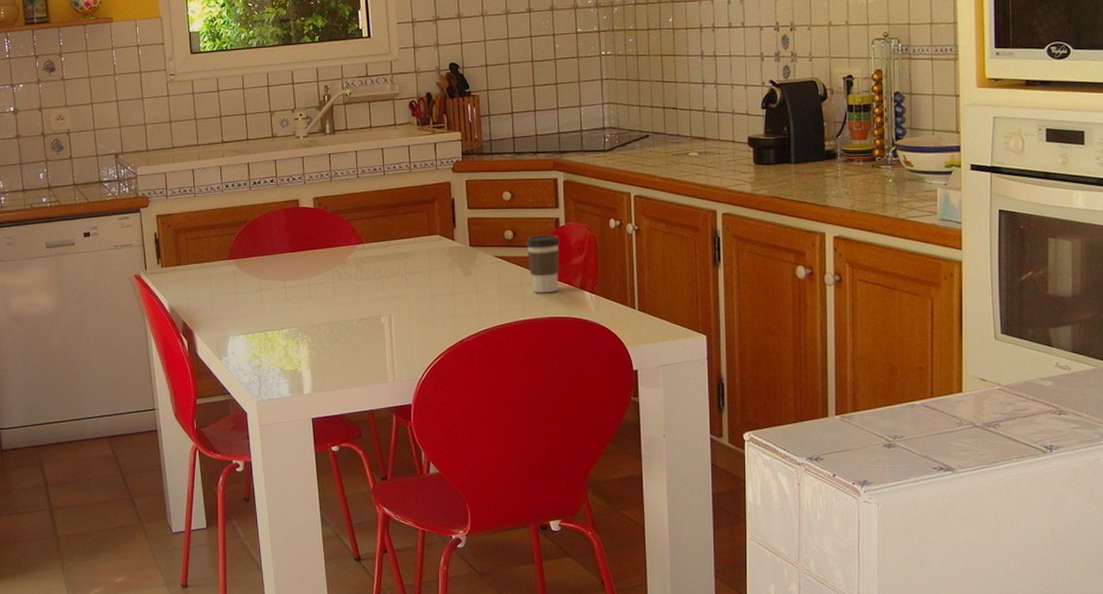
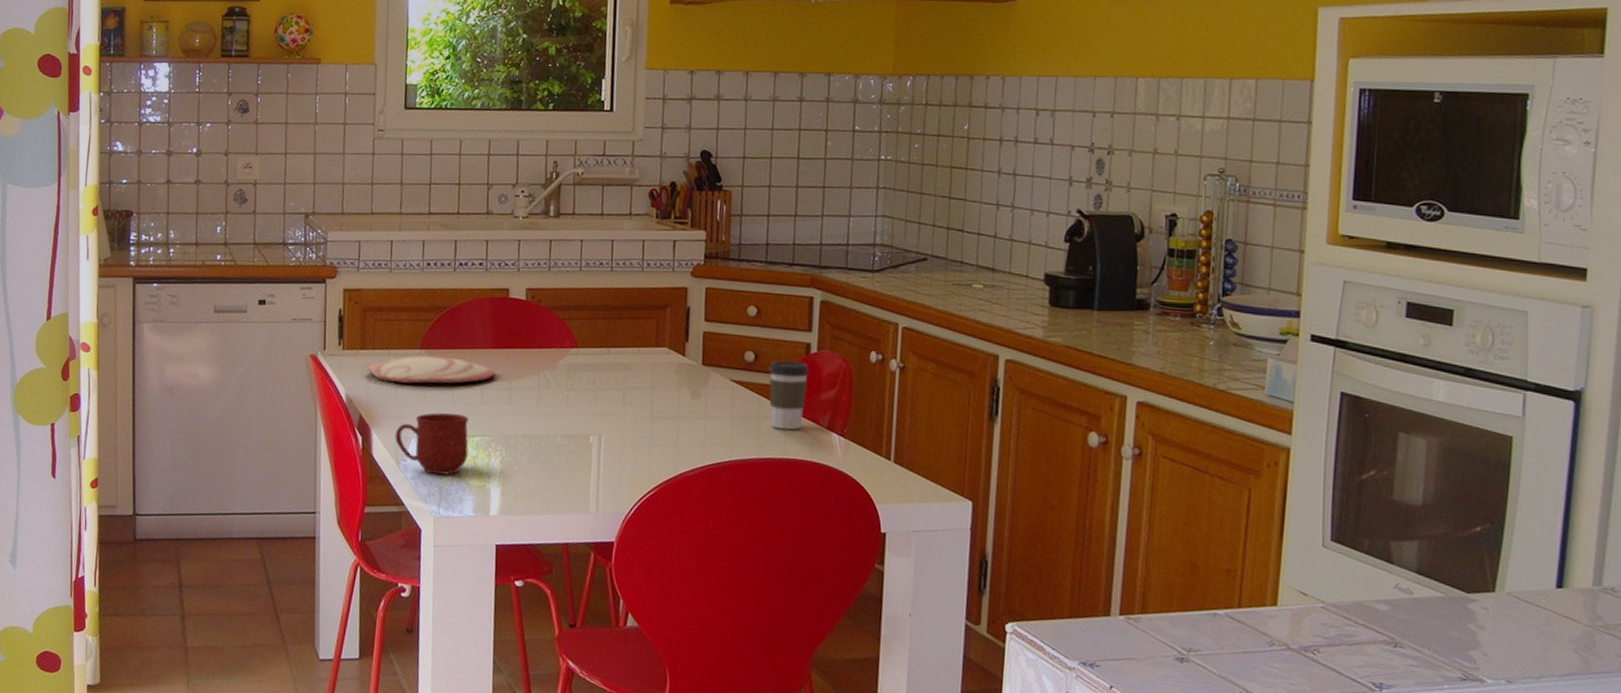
plate: none [185,264,295,290] -> present [368,355,496,383]
mug: none [215,311,279,365] -> present [395,412,469,476]

